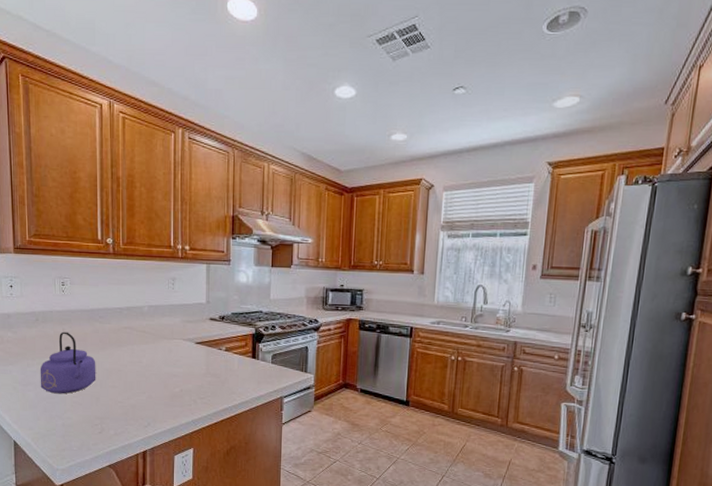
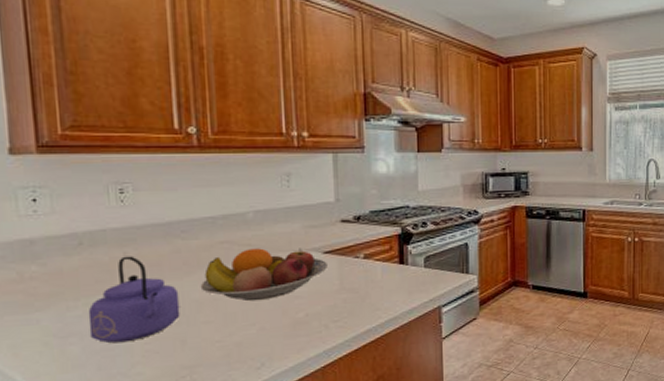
fruit bowl: none [110,334,198,375] -> present [200,248,327,301]

